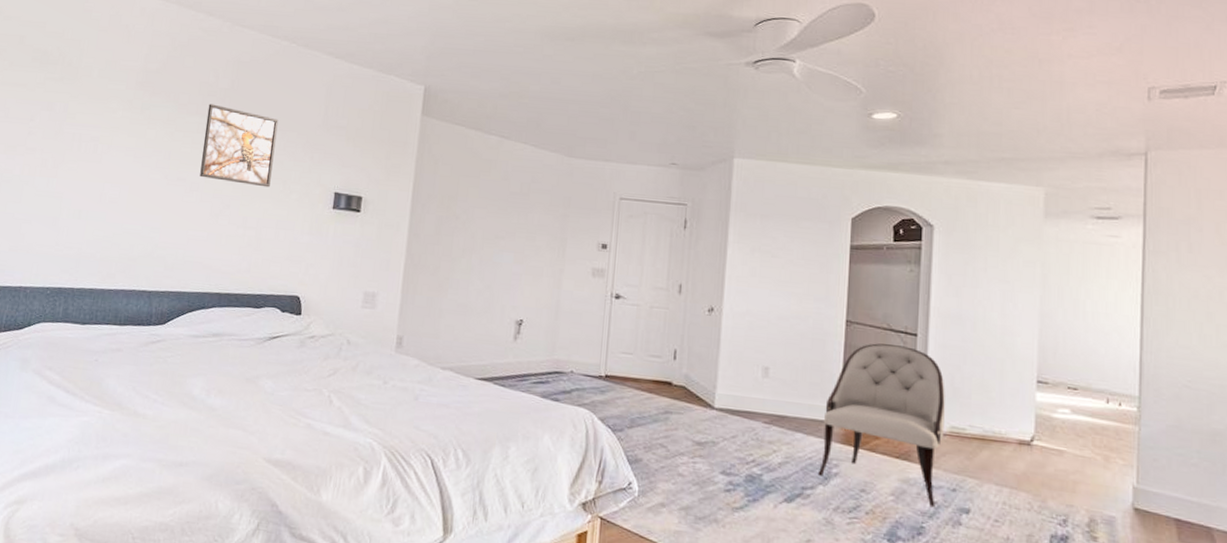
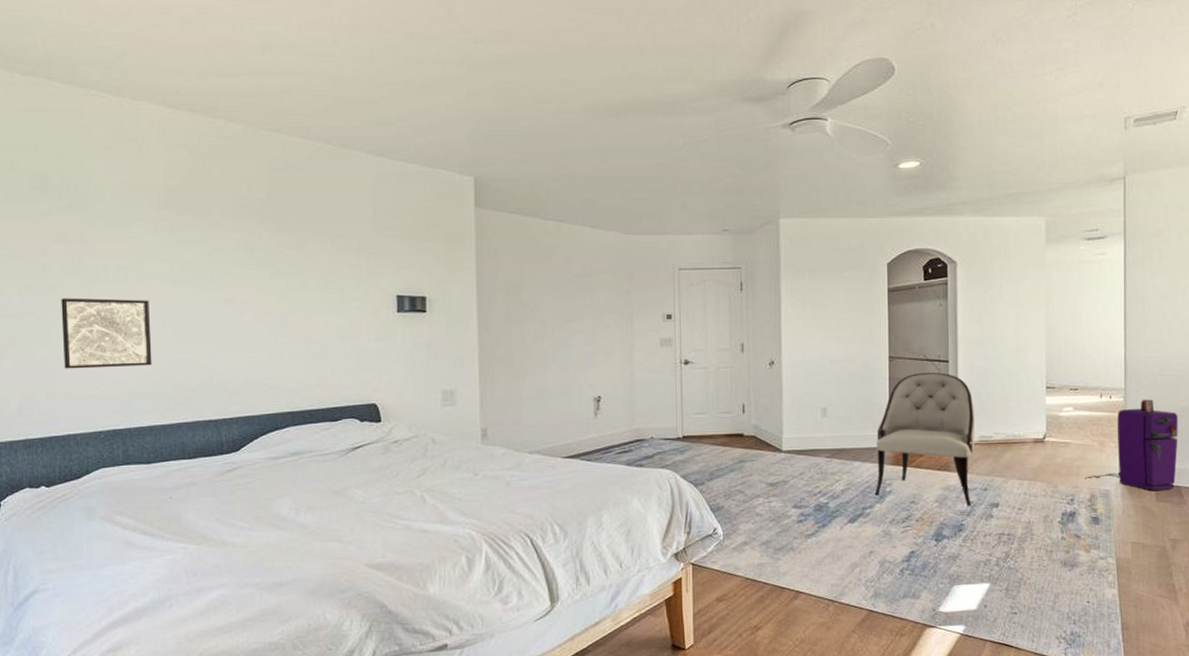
wall art: none [29,160,112,232] -> present [61,298,152,369]
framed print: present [200,104,279,188] -> none [245,217,327,299]
air purifier: none [1083,413,1210,530] -> present [1085,399,1178,492]

